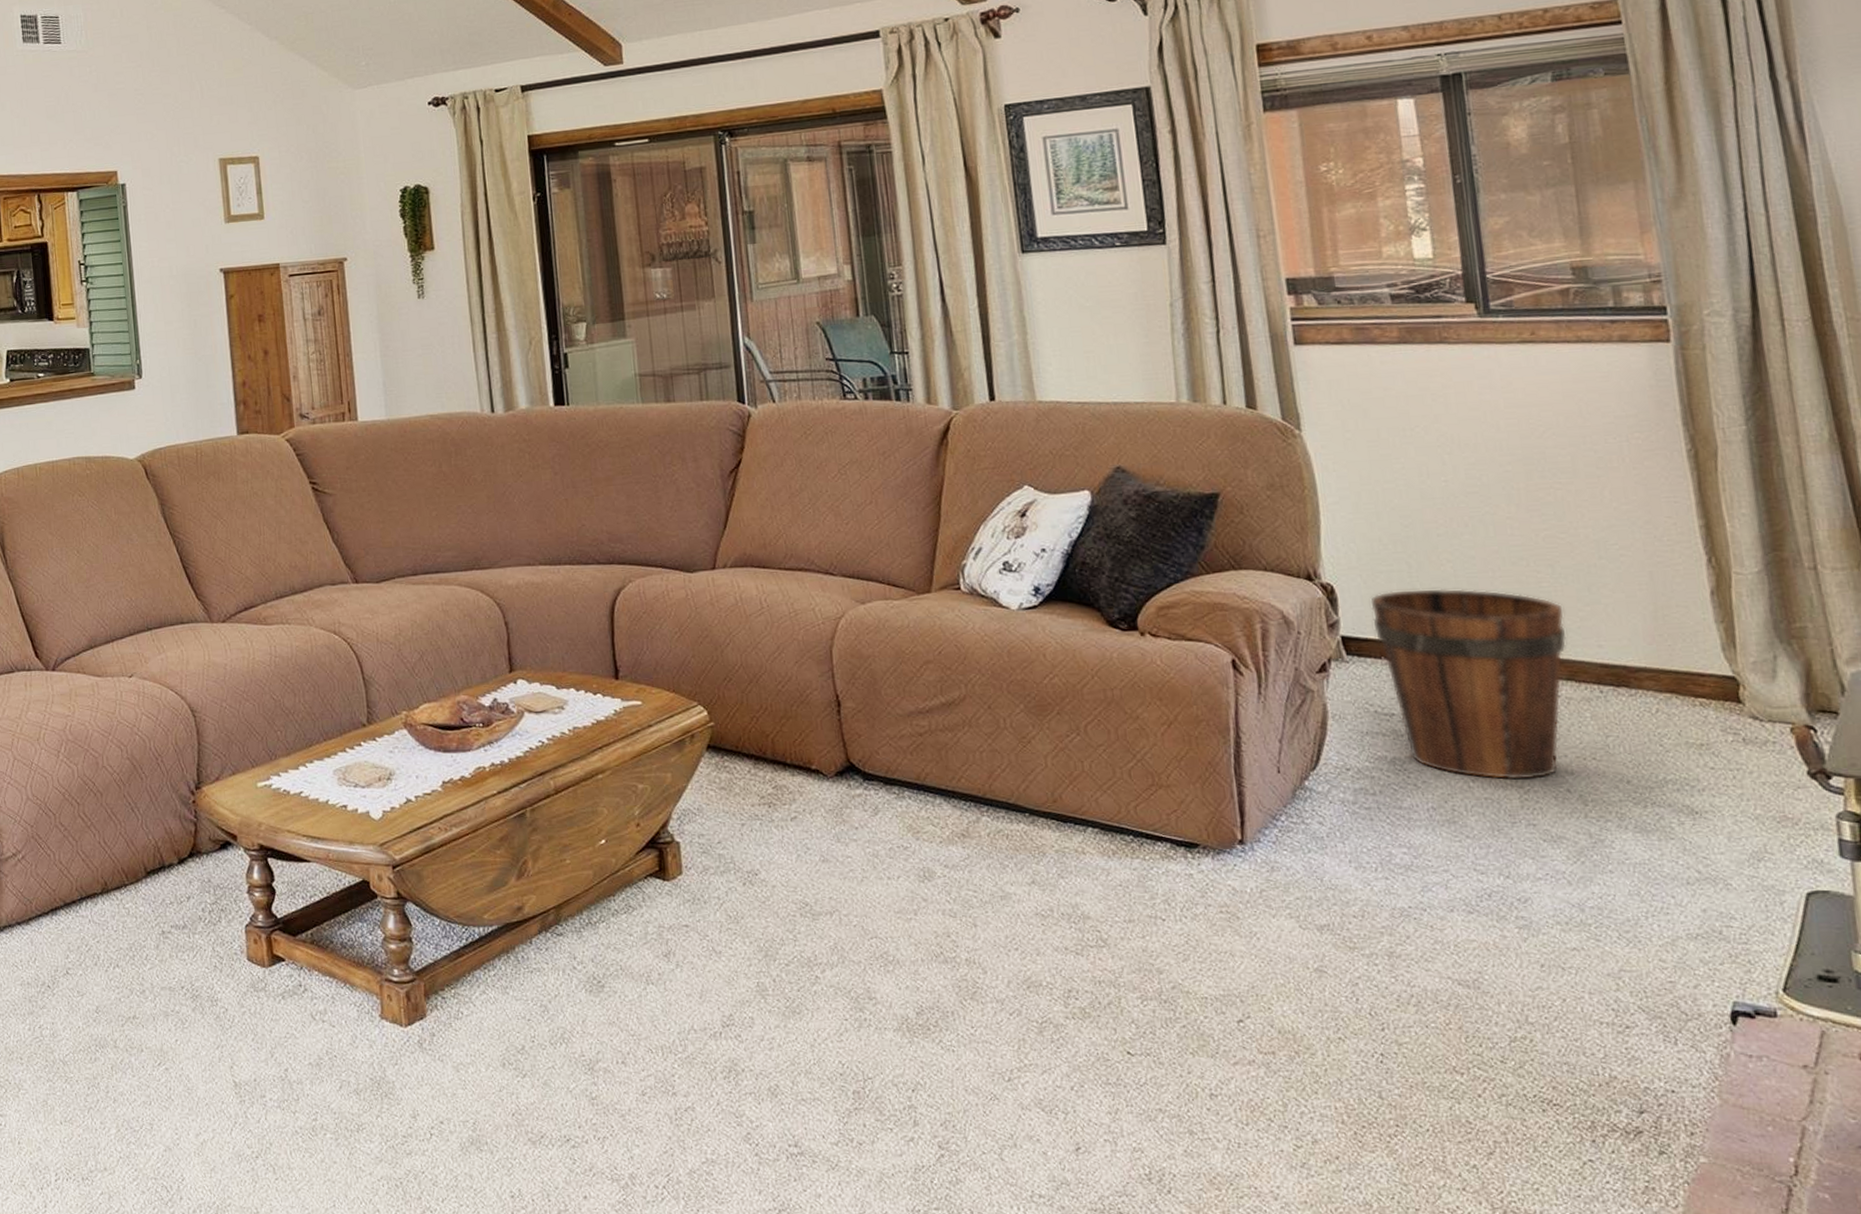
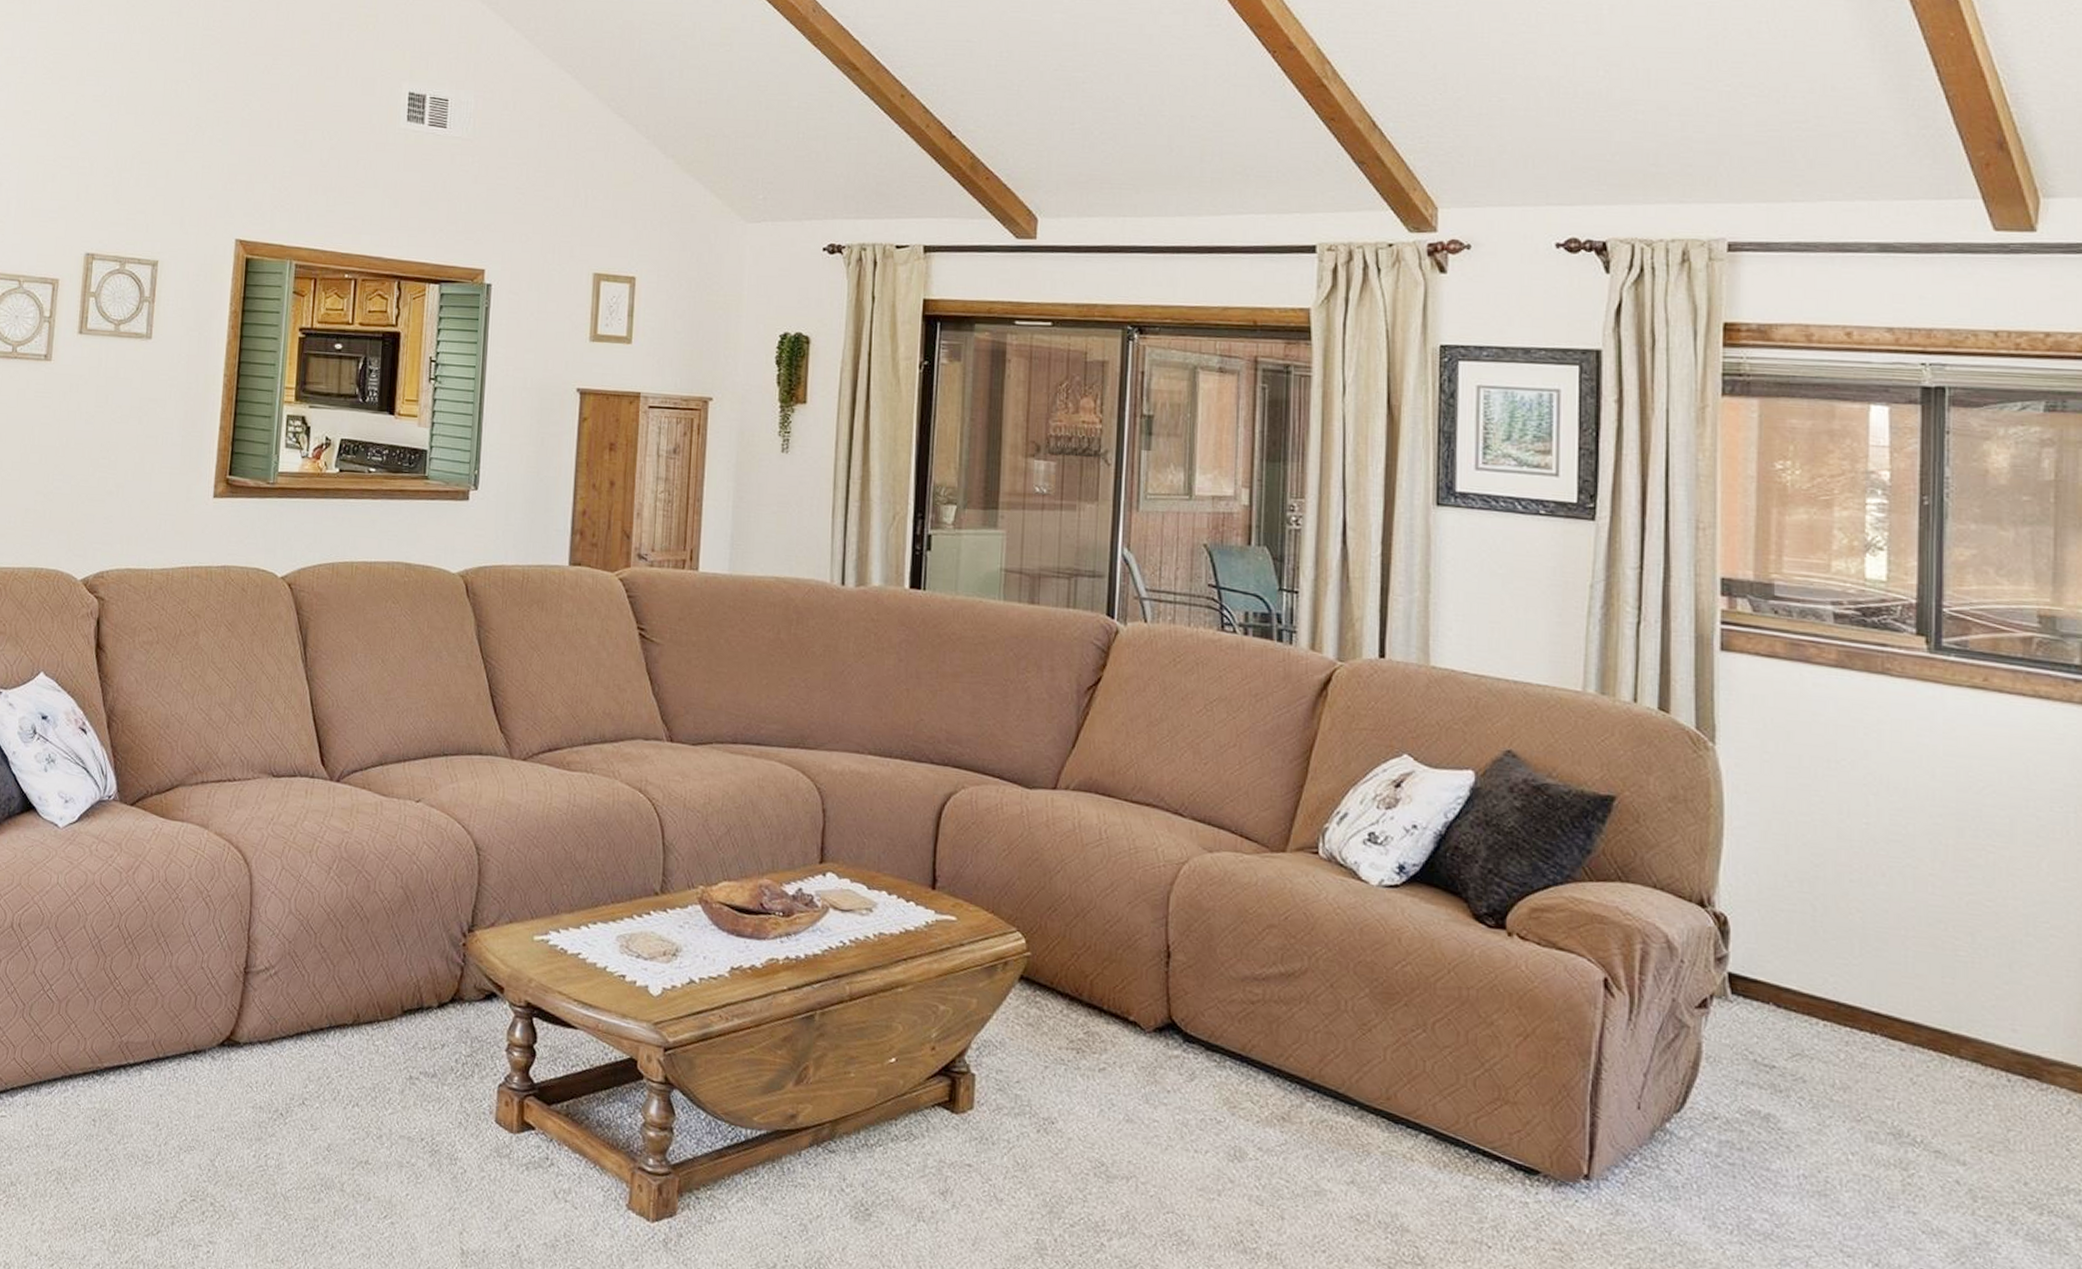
bucket: present [1370,588,1567,780] -> none [1765,932,1980,1164]

